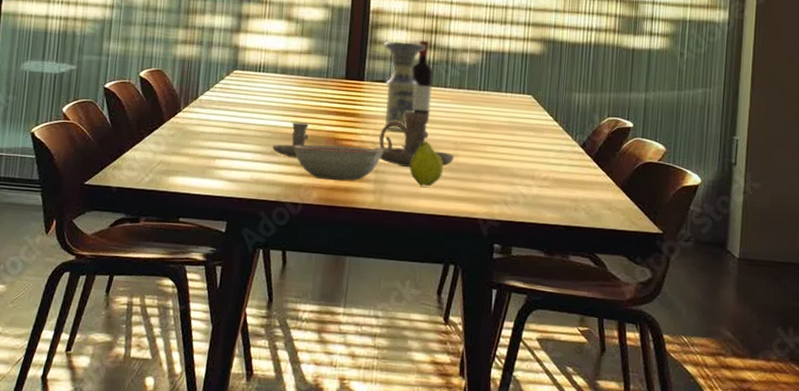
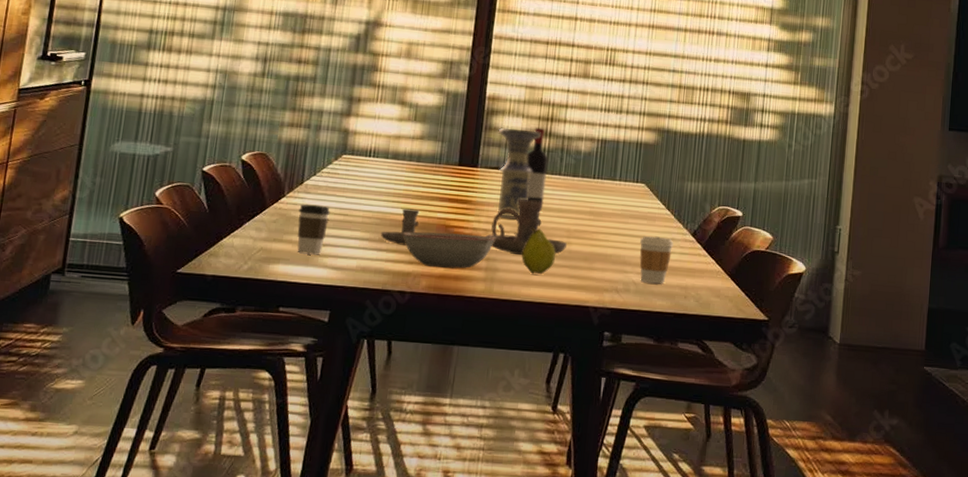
coffee cup: none [194,118,224,168] -> present [297,204,331,255]
coffee cup: none [528,148,563,196] -> present [639,236,674,284]

